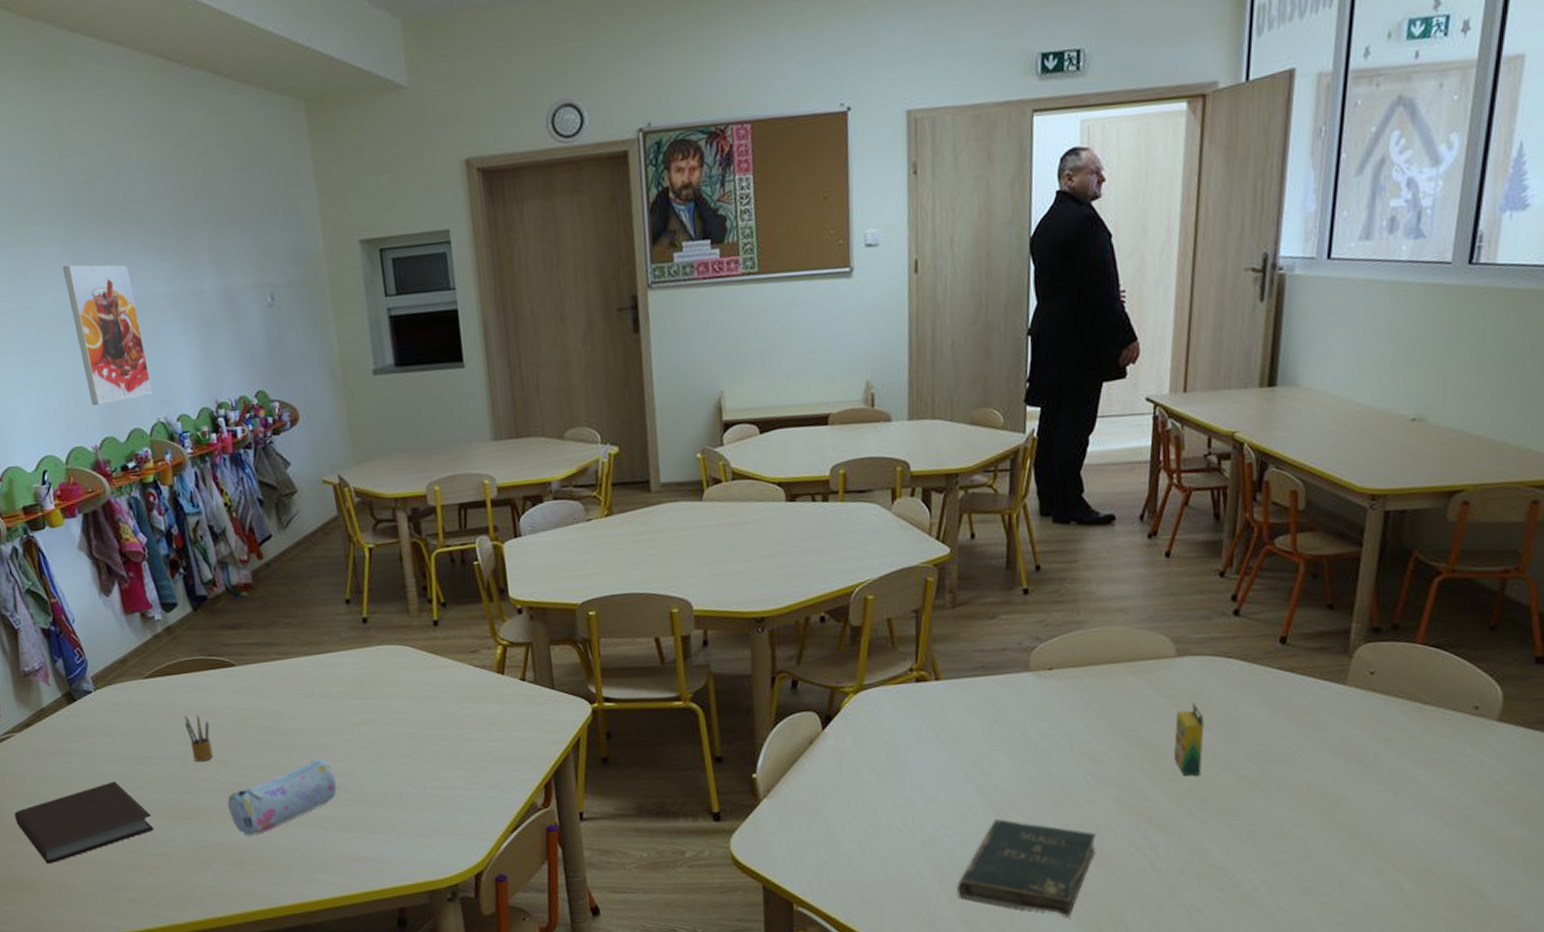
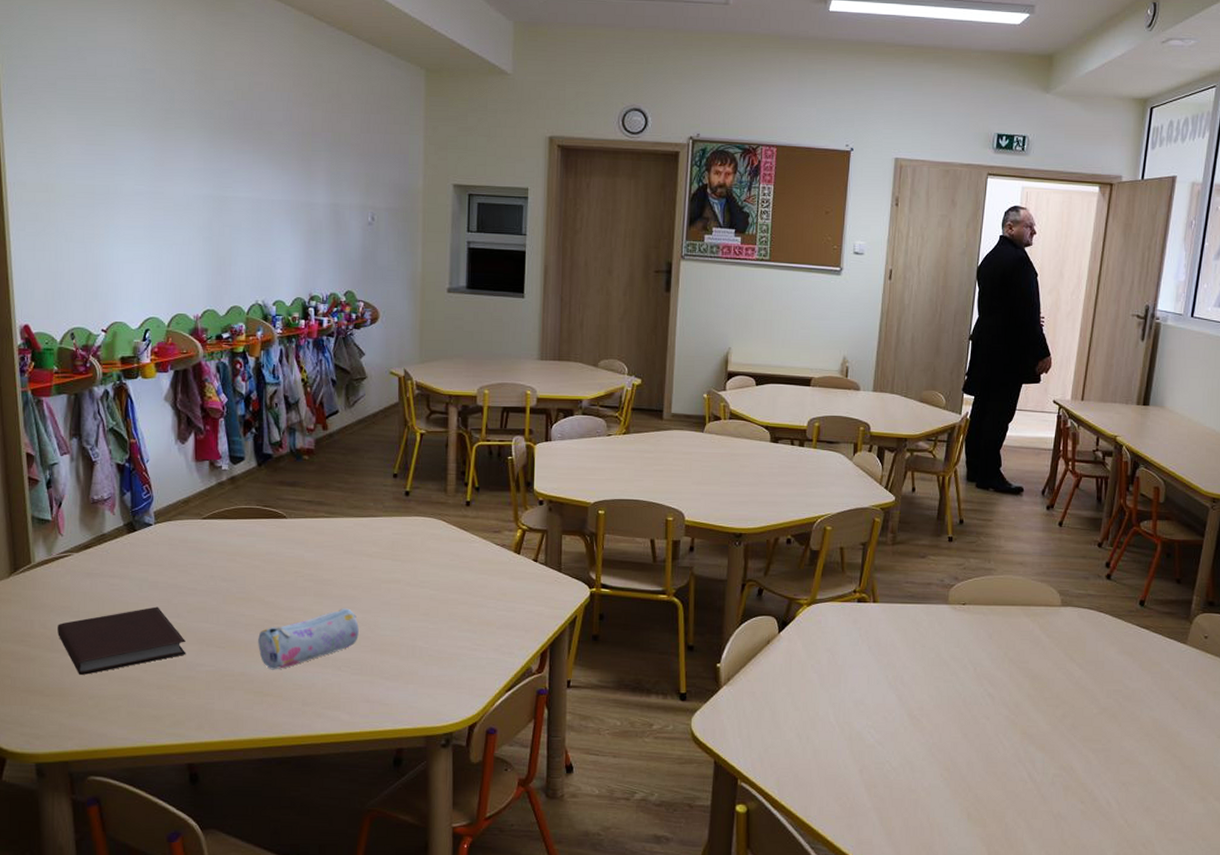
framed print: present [63,264,154,405] -> none [197,164,257,282]
pencil box: present [184,715,214,762] -> none [231,556,255,599]
bible: present [956,818,1097,917] -> none [873,723,989,813]
crayon box: present [1173,702,1205,776] -> none [1053,645,1079,705]

